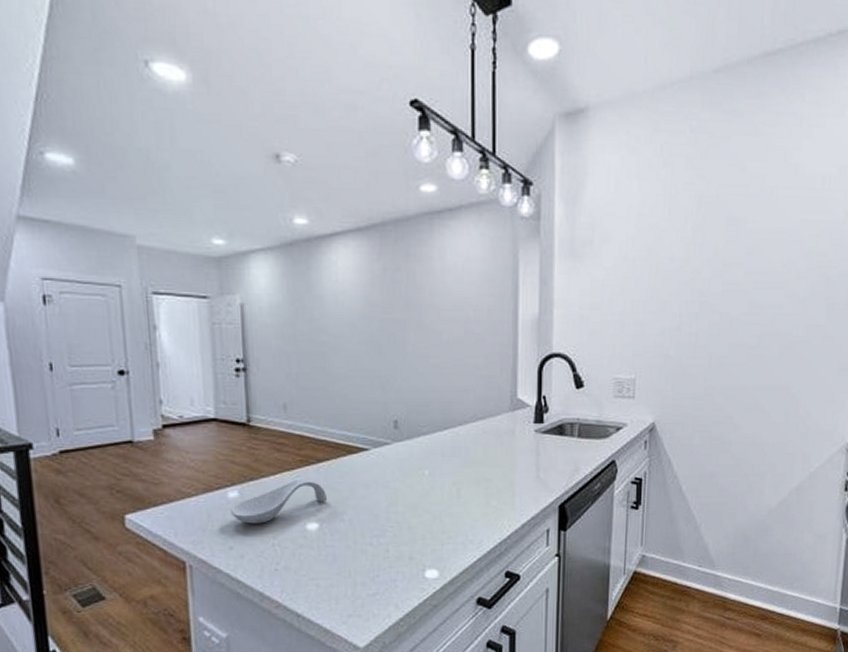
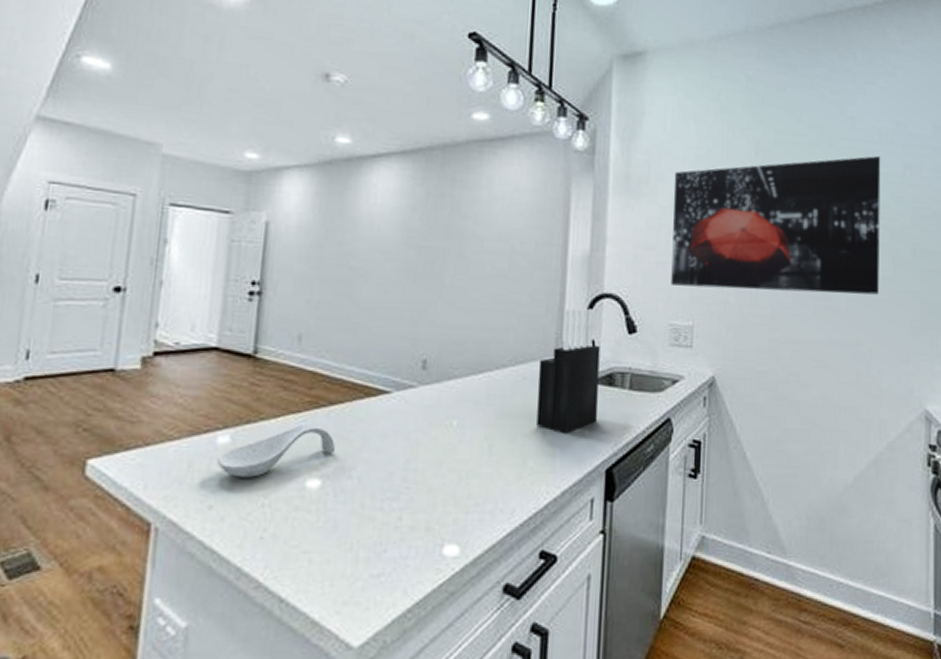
knife block: none [496,367,551,477] -> present [536,308,600,433]
wall art: none [615,204,823,343] -> present [671,156,881,295]

